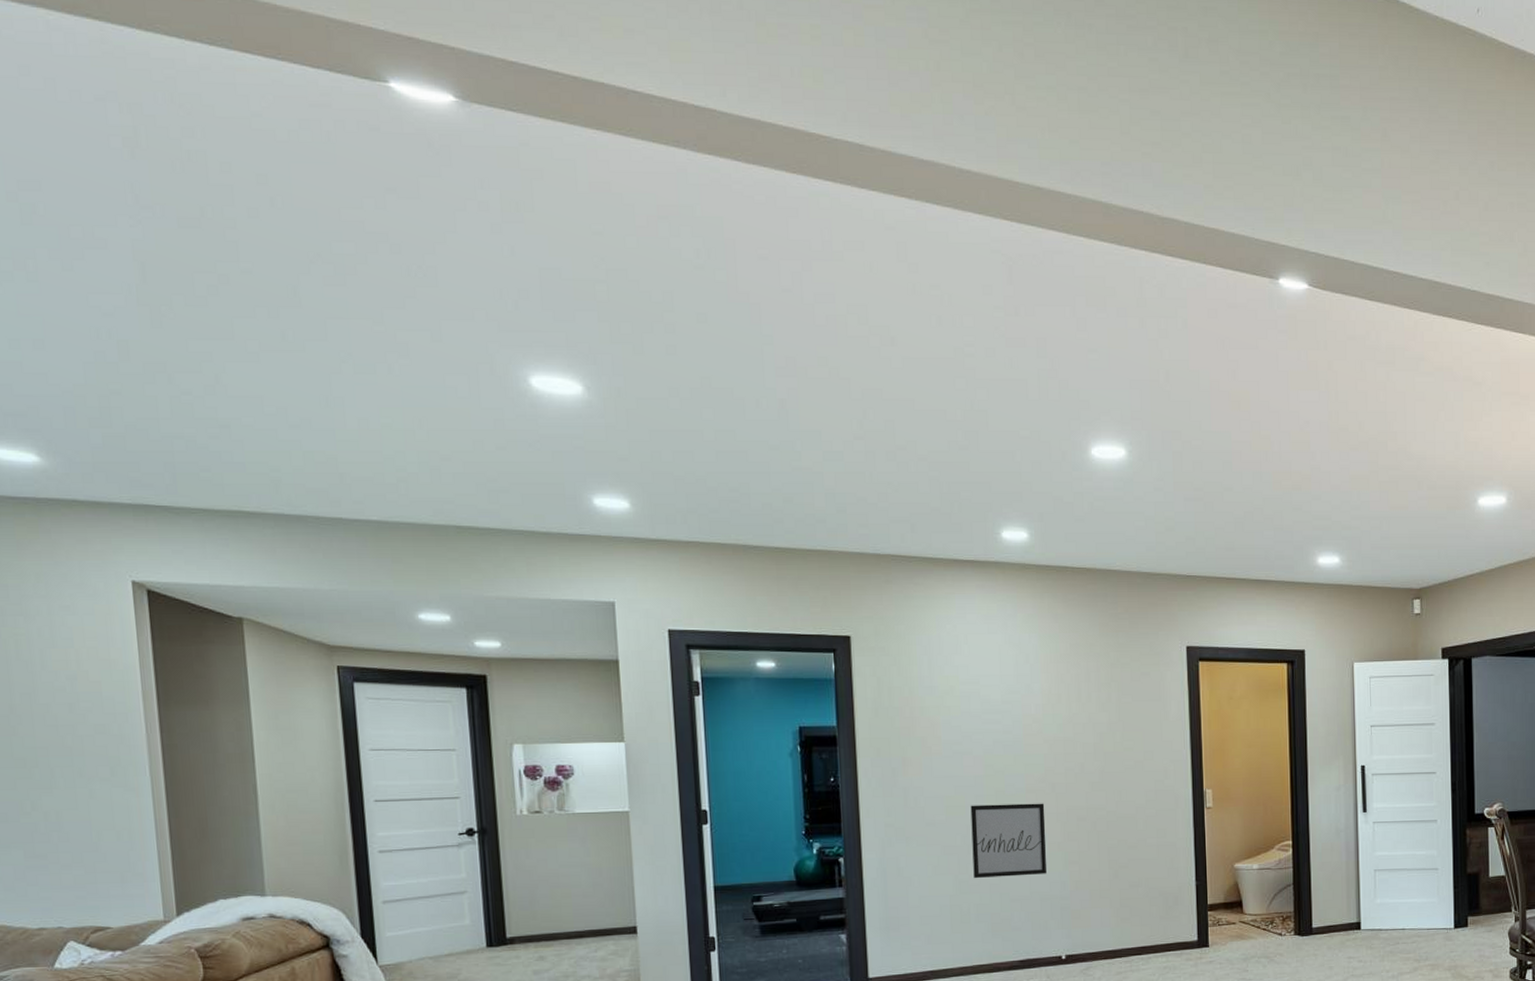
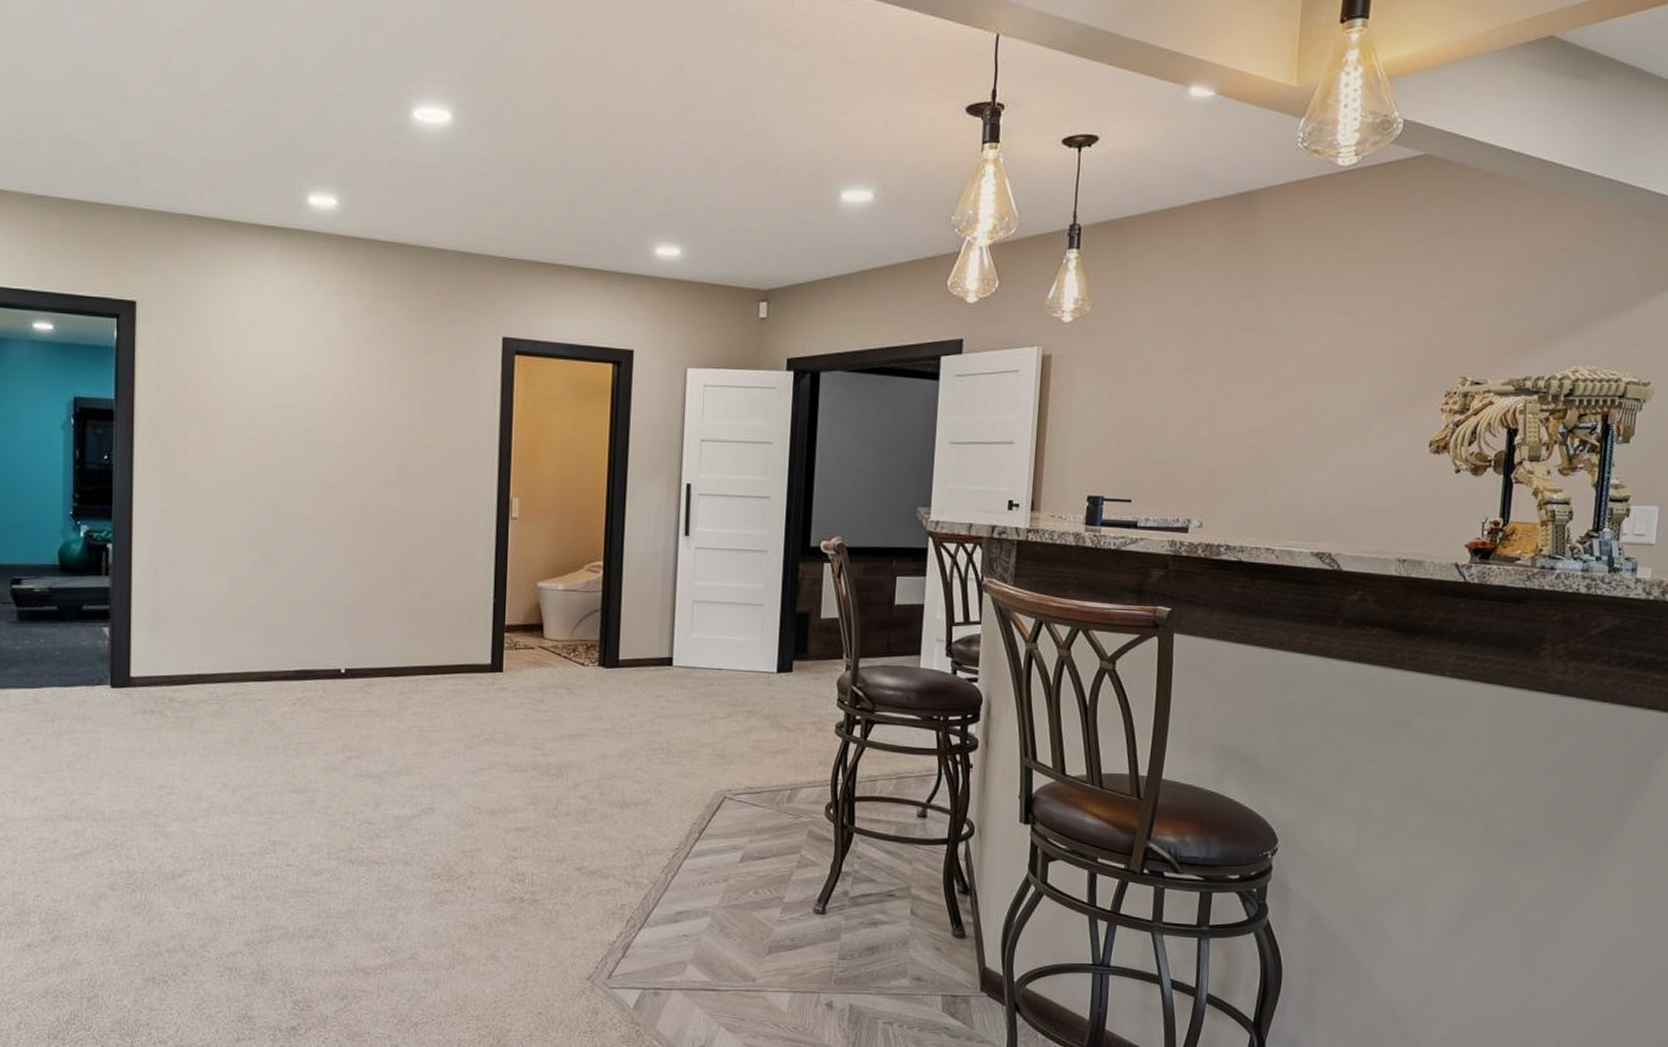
wall art: present [970,803,1047,879] -> none [251,496,334,579]

